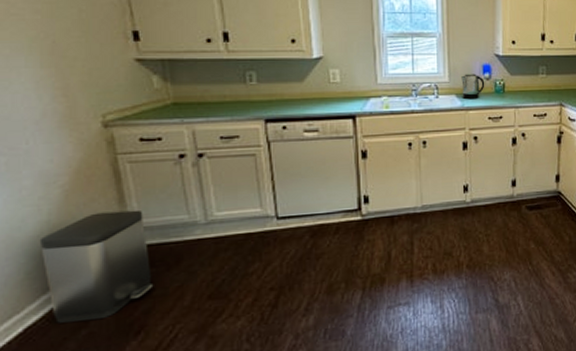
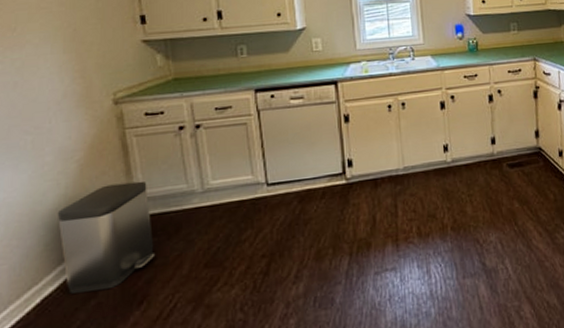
kettle: present [461,73,485,100] -> none [435,34,459,60]

